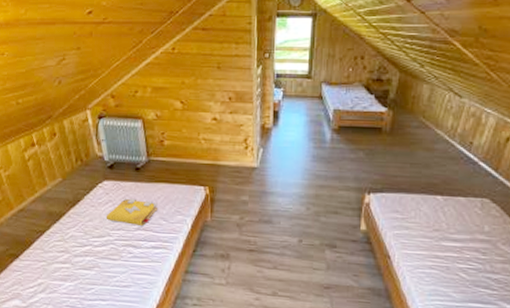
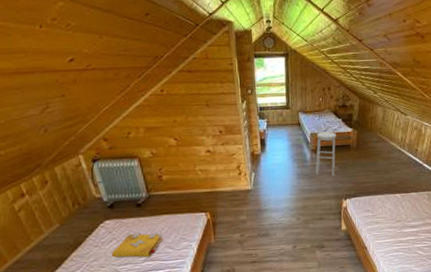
stool: none [335,108,367,163] -> present [315,131,337,176]

